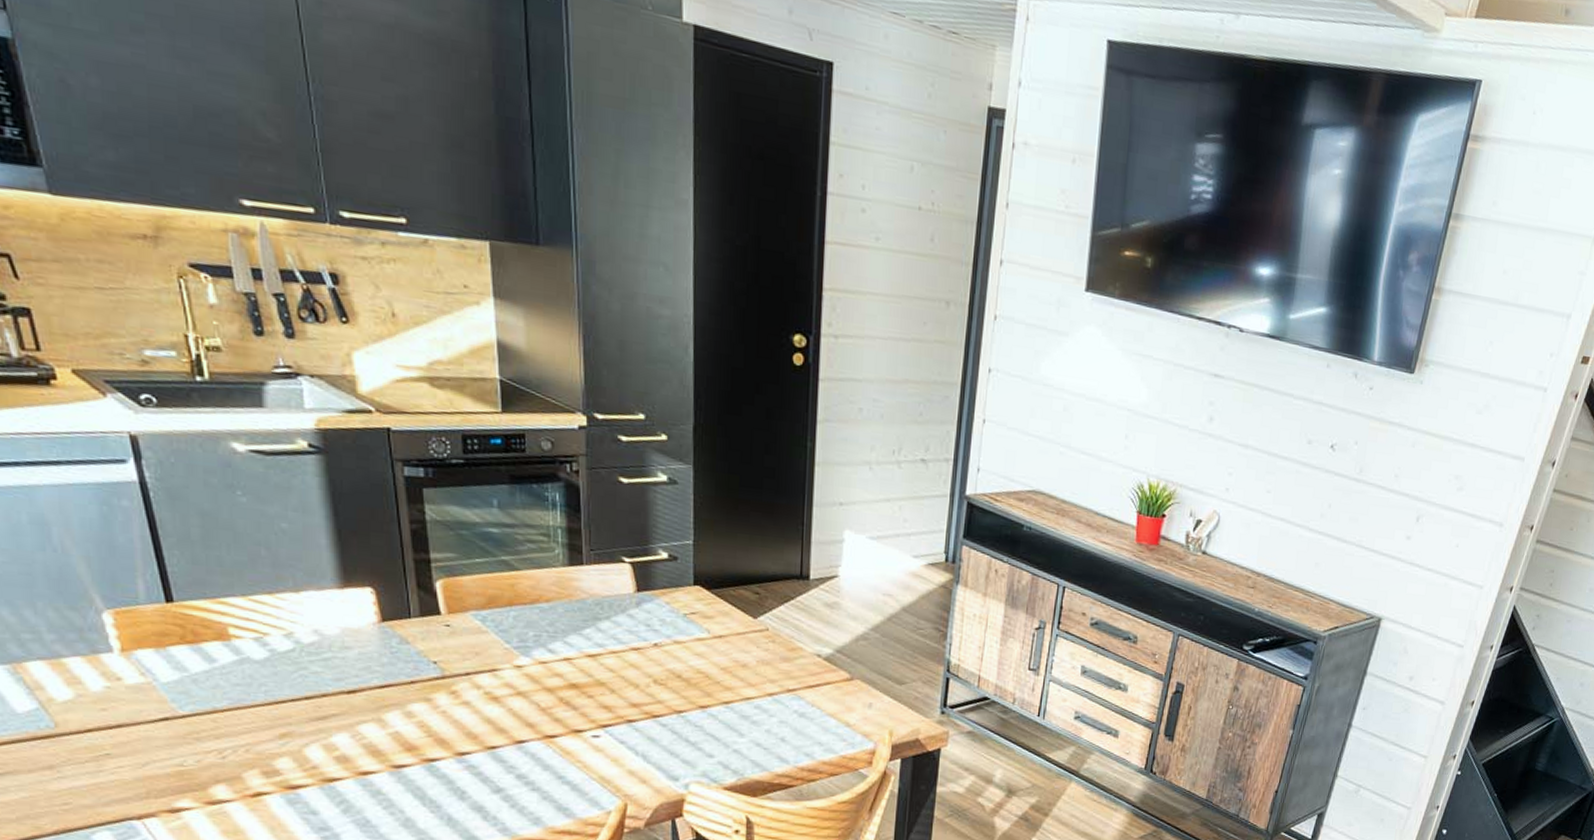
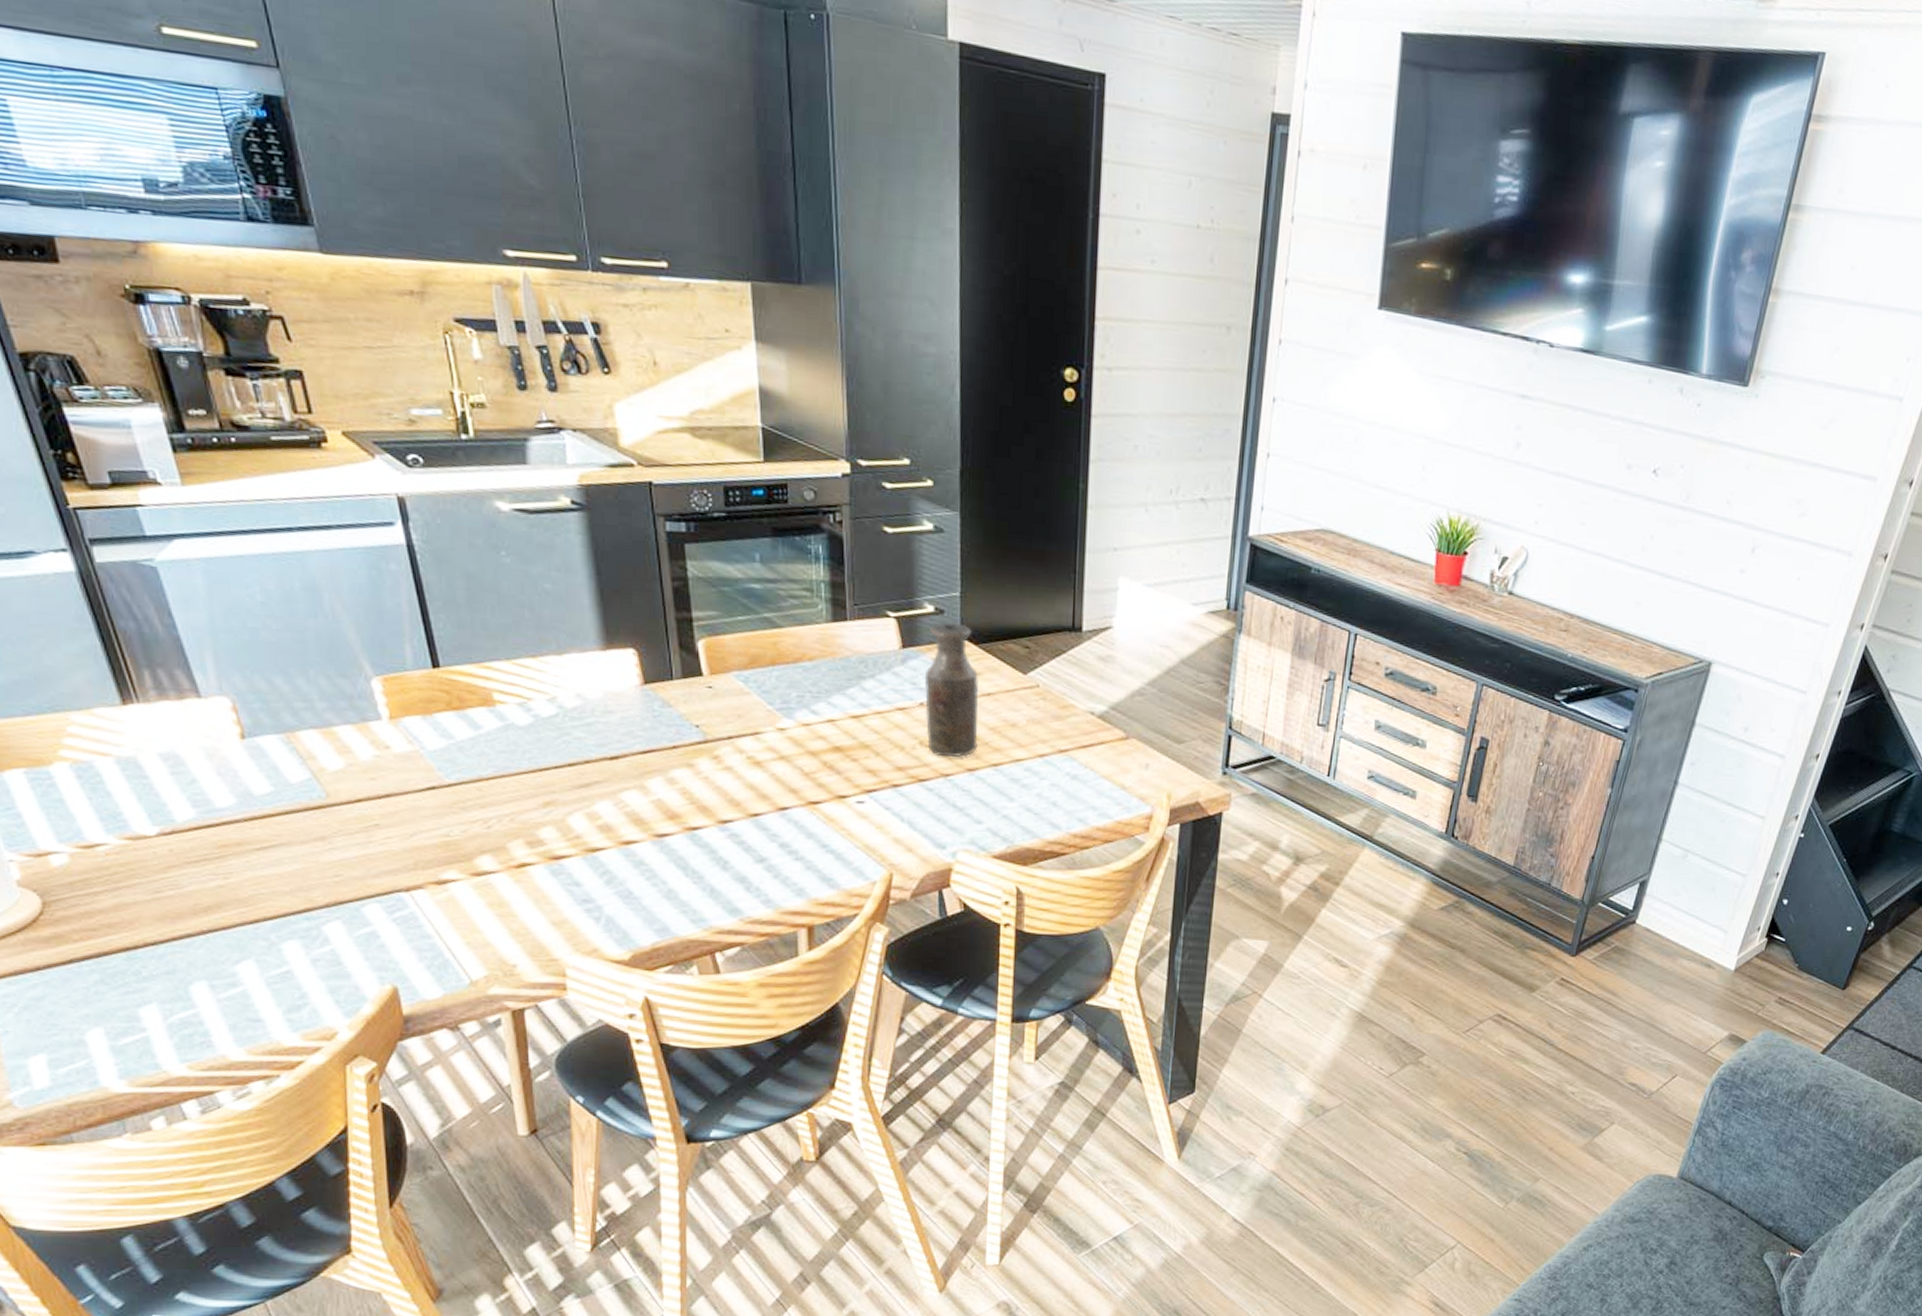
bottle: none [659,568,710,695] -> present [925,622,978,757]

